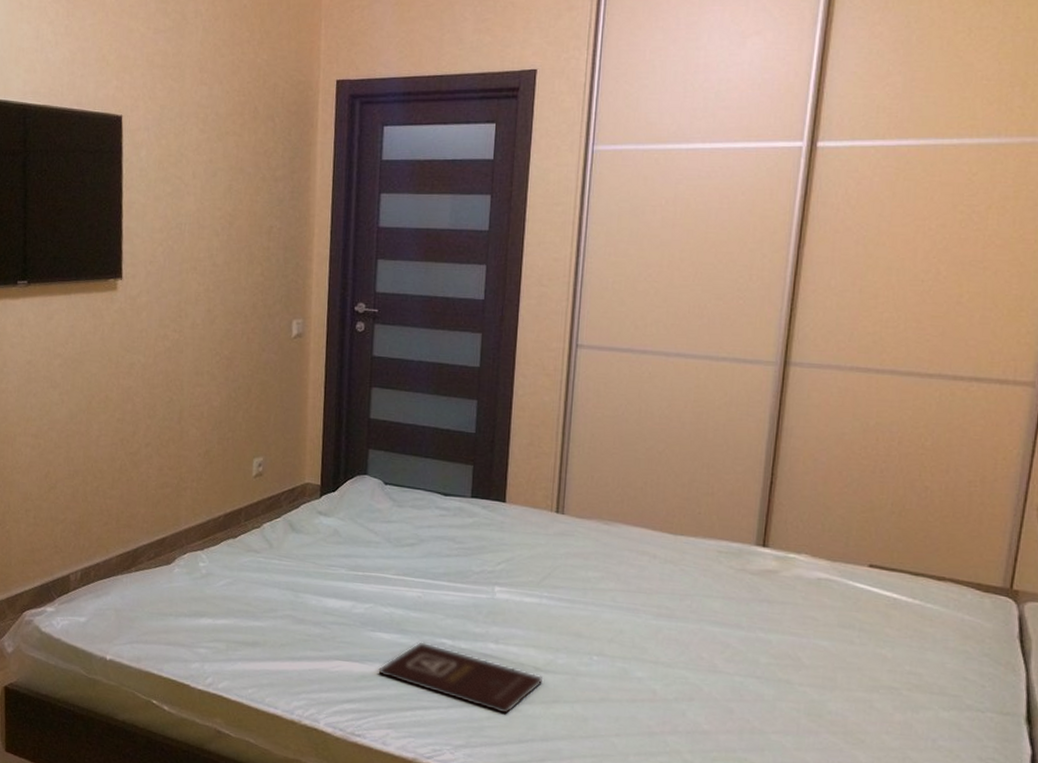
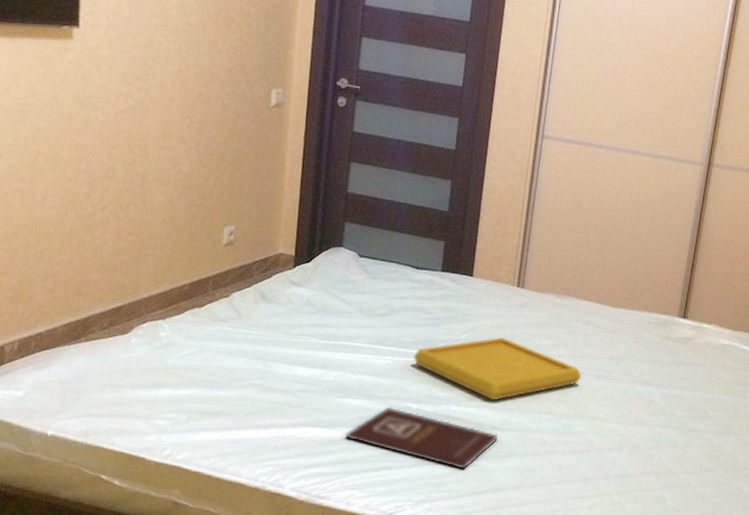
serving tray: none [446,569,637,639] -> present [414,337,581,401]

